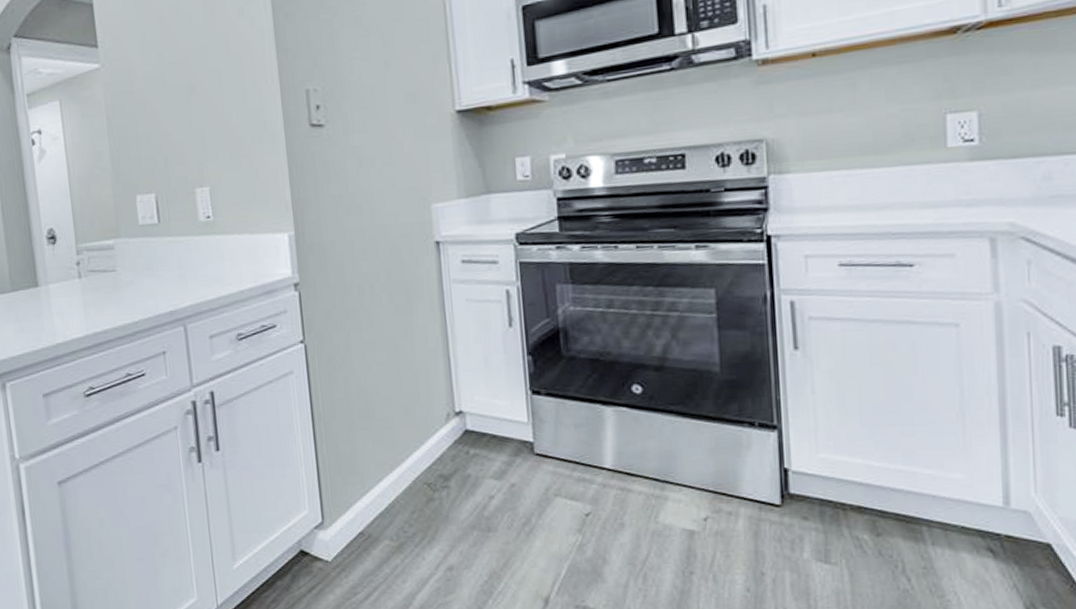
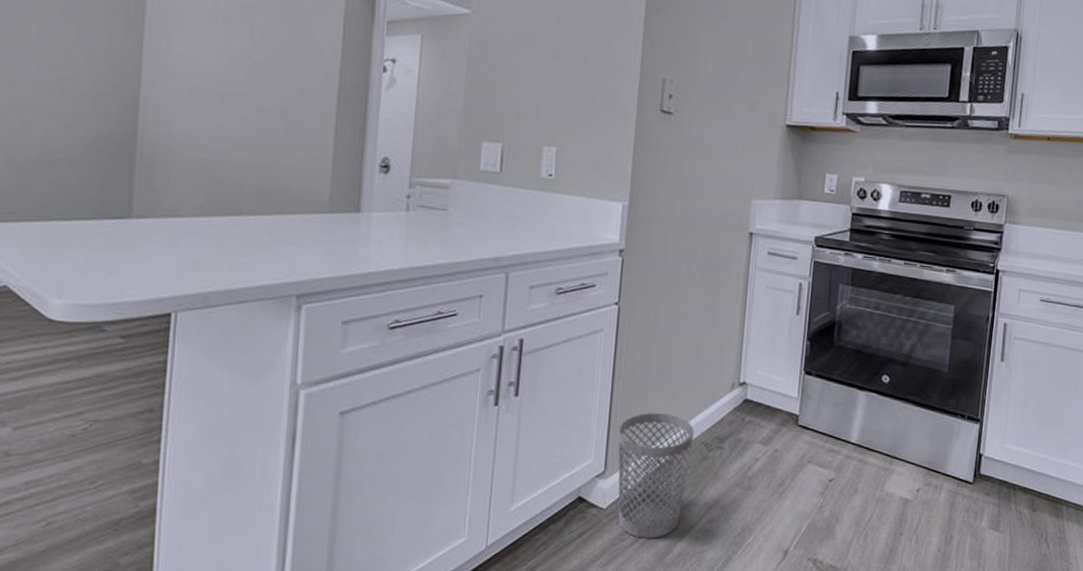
wastebasket: none [329,454,415,591] -> present [618,413,694,538]

